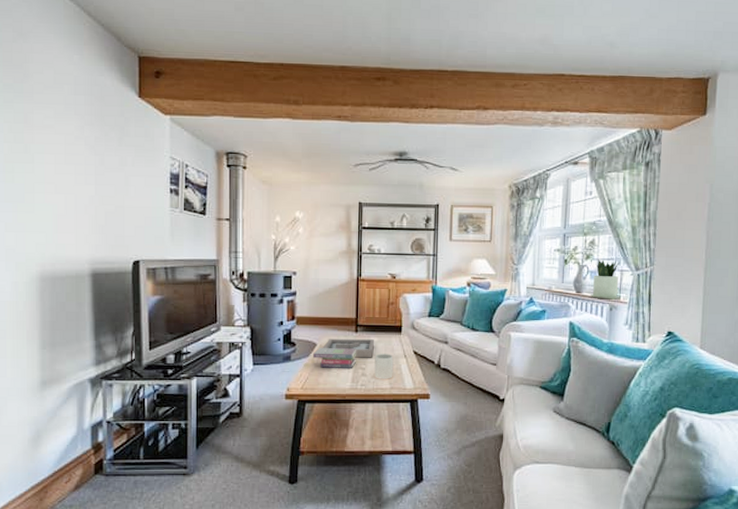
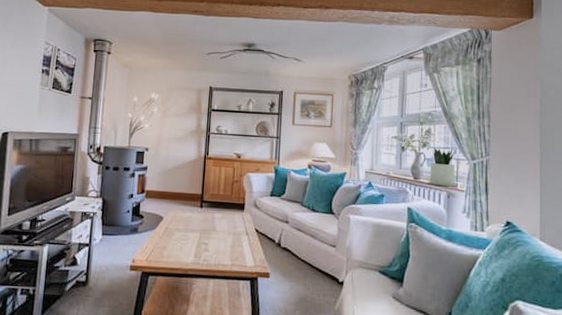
books: present [313,348,356,368] -> none [159,221,200,243]
decorative tray: present [323,339,374,358] -> none [169,213,218,234]
mug: present [373,354,394,379] -> none [216,230,236,256]

